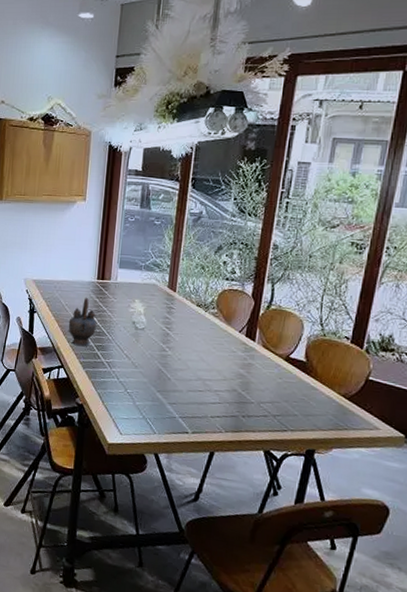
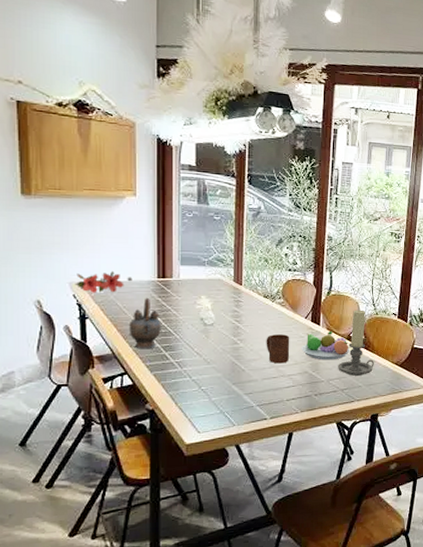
flower: none [29,270,76,291] -> present [75,270,133,293]
cup: none [194,345,221,378] -> present [266,334,290,364]
fruit bowl: none [231,348,288,382] -> present [301,330,351,360]
candle holder: none [271,328,316,403] -> present [338,310,374,376]

